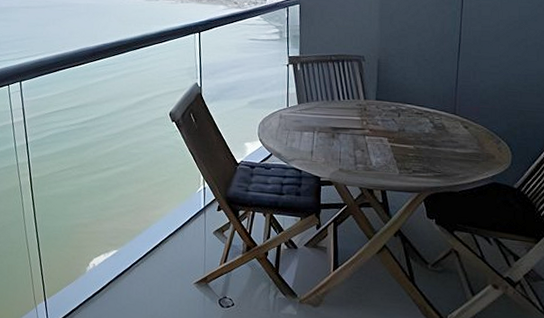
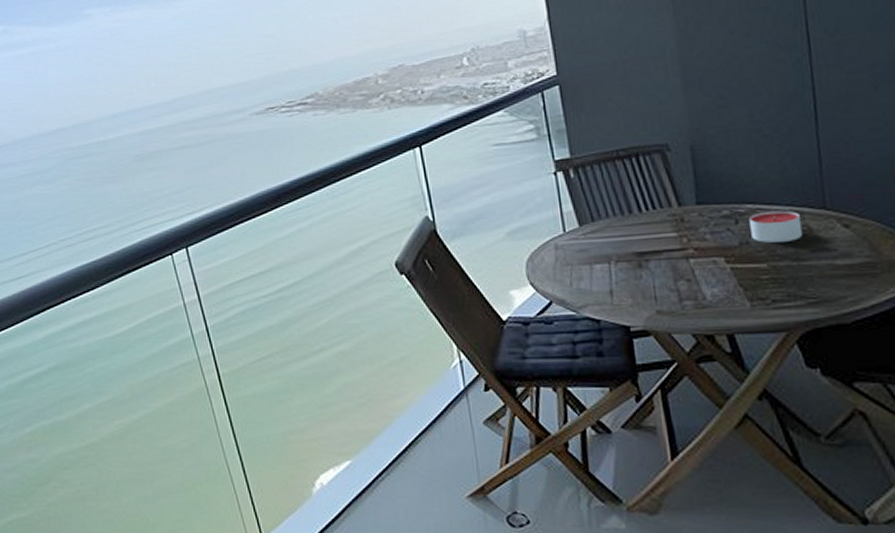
candle: none [407,110,439,133] -> present [749,210,802,243]

